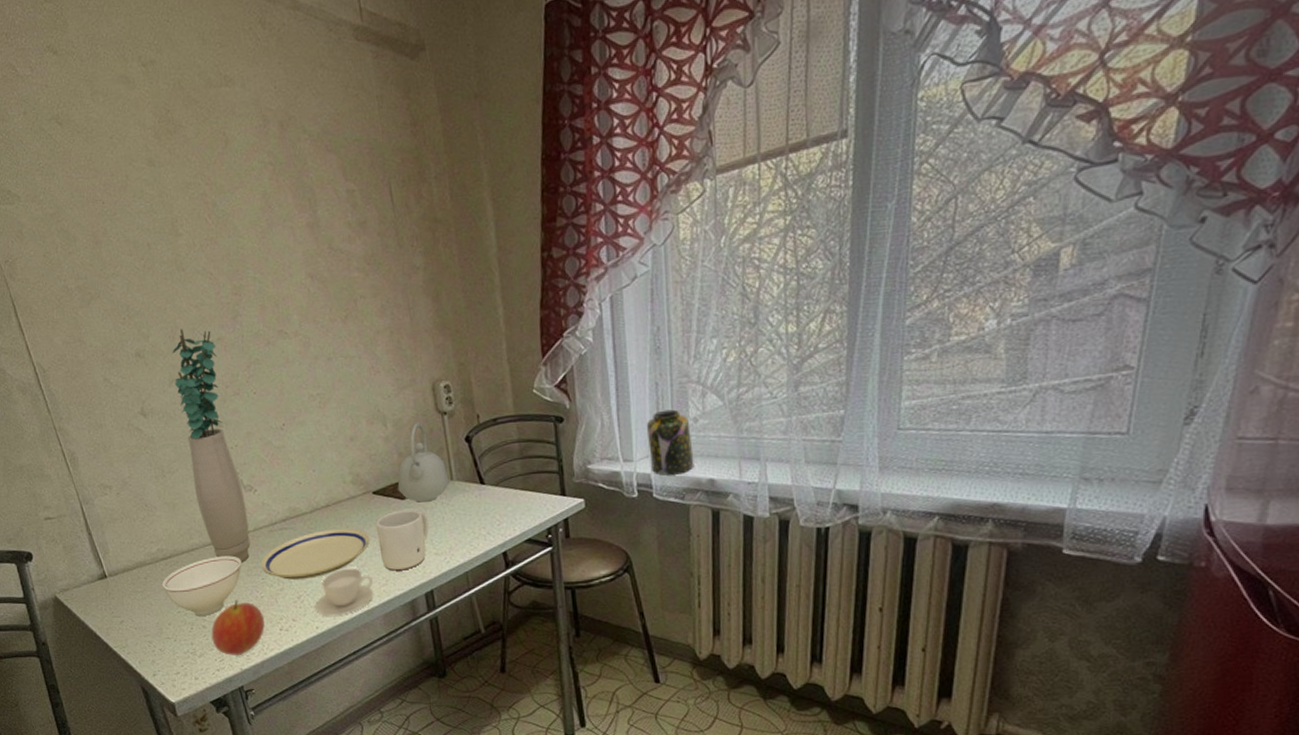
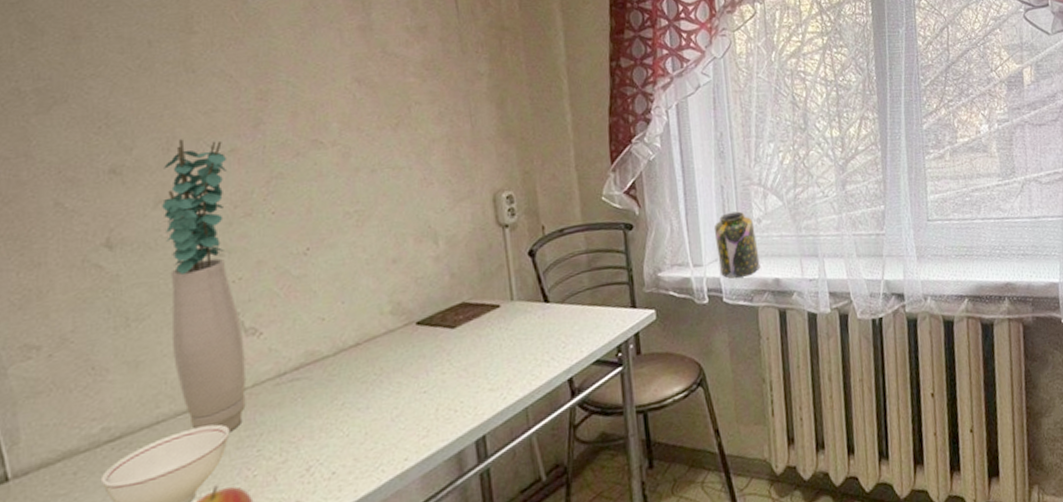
plate: present [260,528,371,580] -> none [257,369,410,447]
teacup: present [315,568,374,616] -> none [330,419,410,489]
mug: present [375,509,430,571] -> none [417,338,484,418]
teapot: present [397,423,449,502] -> none [447,238,509,330]

